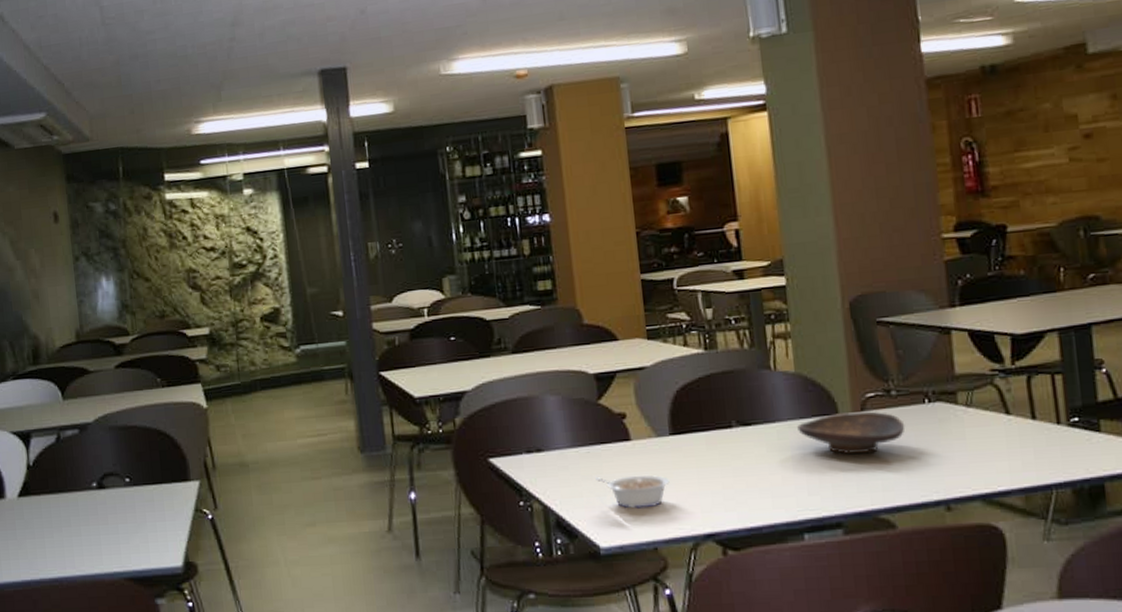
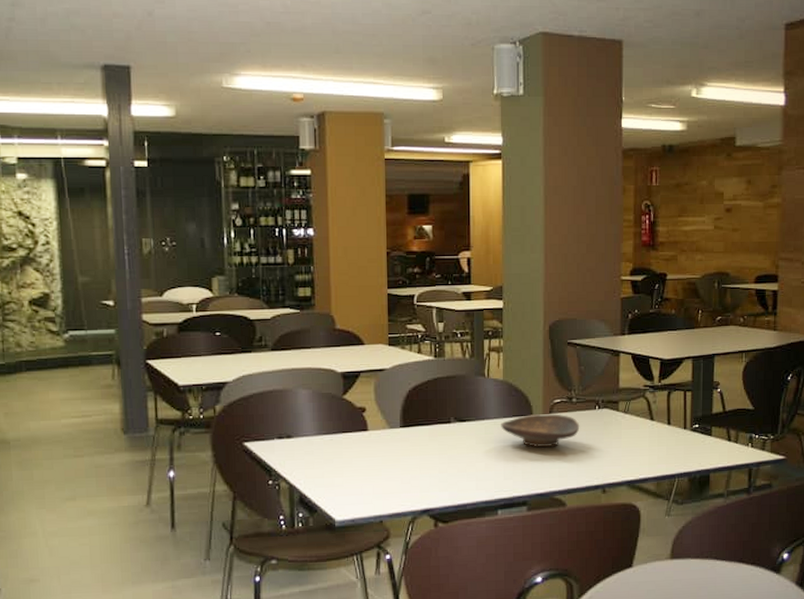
legume: present [595,475,670,509] -> none [336,460,397,488]

